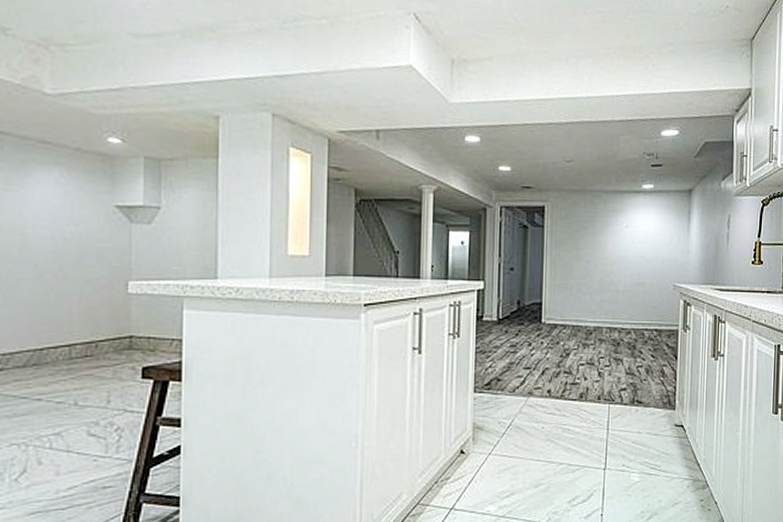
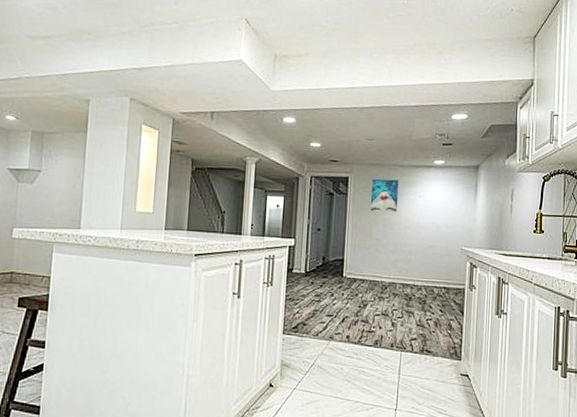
wall art: none [572,207,603,246] -> present [371,178,399,212]

